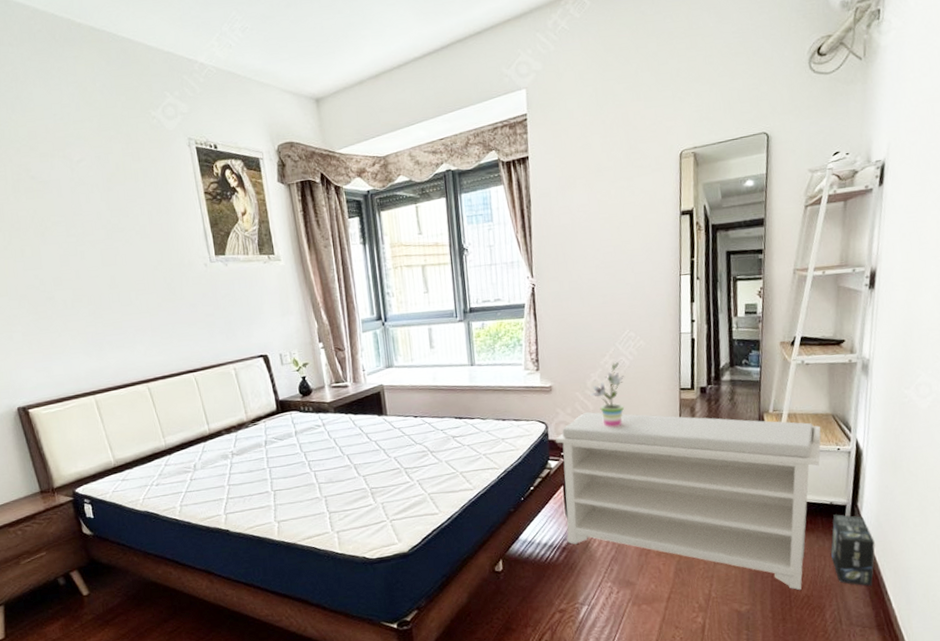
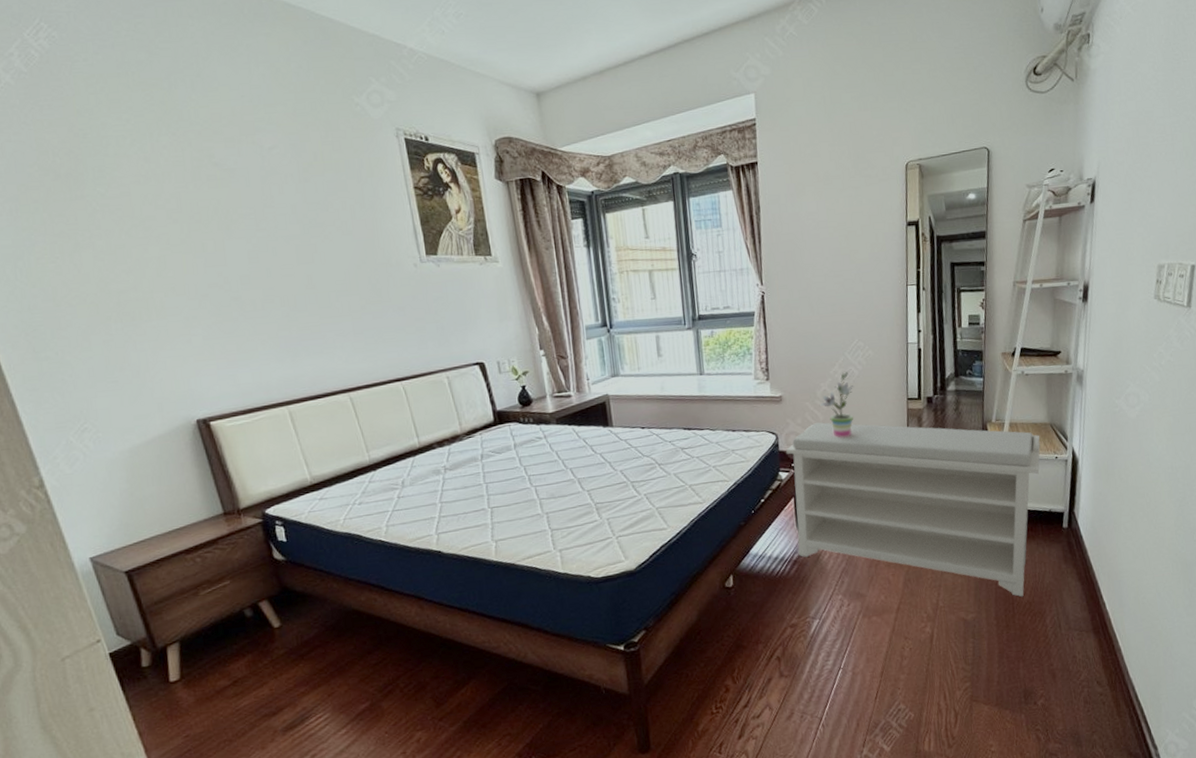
box: present [831,514,875,586] -> none [1050,521,1091,591]

